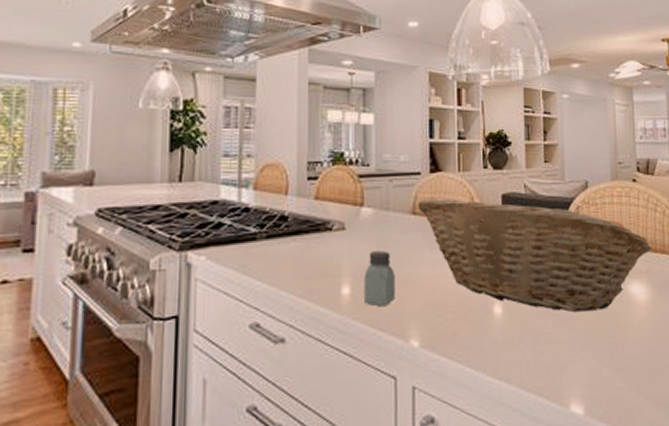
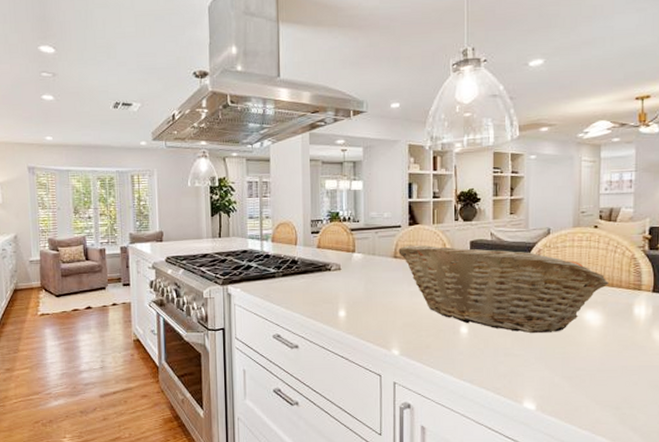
saltshaker: present [364,251,395,307] -> none [356,285,380,326]

